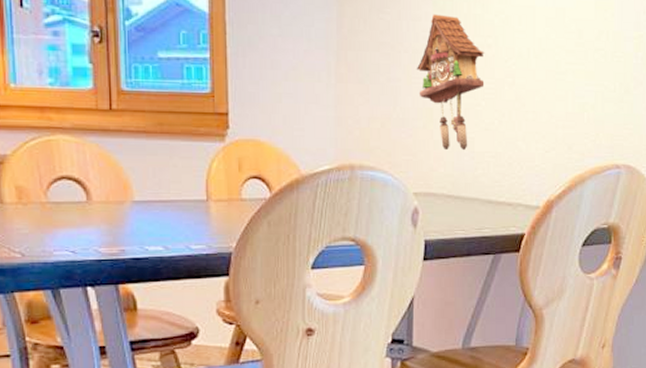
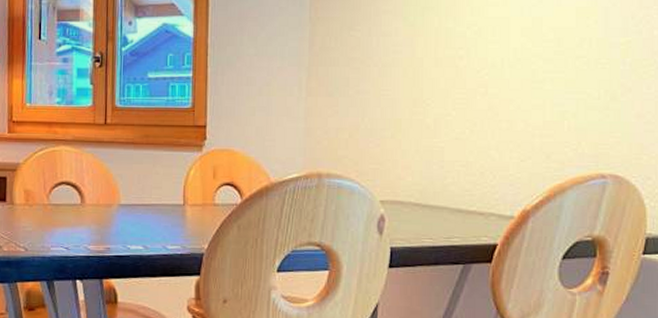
cuckoo clock: present [416,14,485,151] -> none [385,29,456,160]

